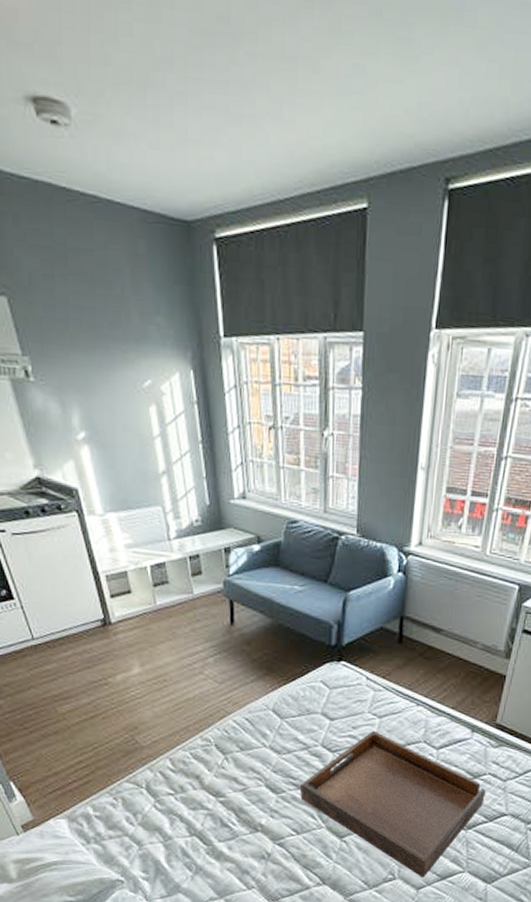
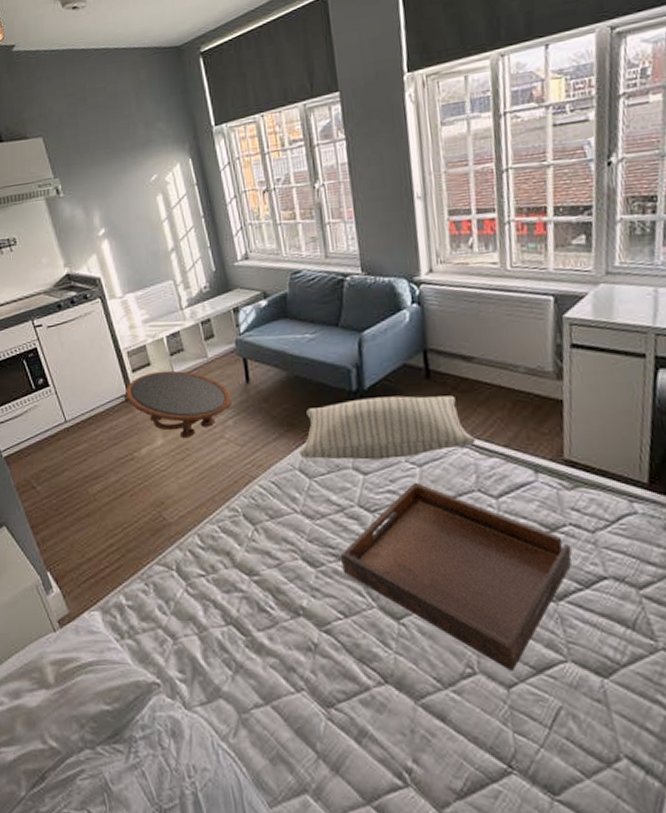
coffee table: none [102,600,214,671] -> present [125,370,232,439]
pillow: none [275,653,430,709] -> present [299,395,476,460]

